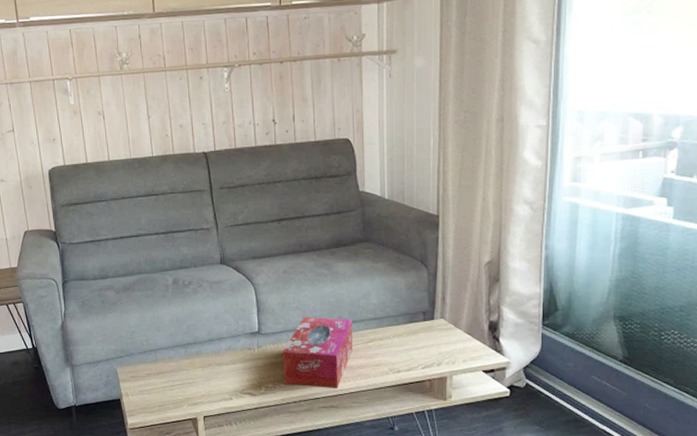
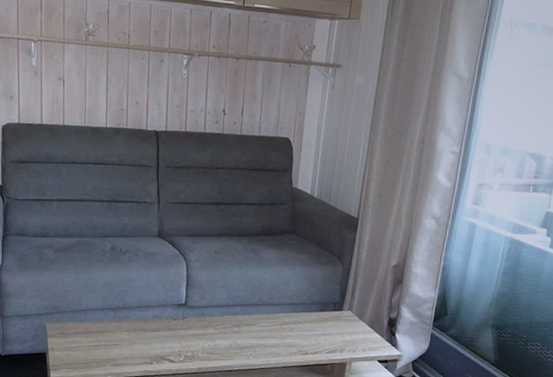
tissue box: present [282,317,353,389] -> none [202,295,272,364]

